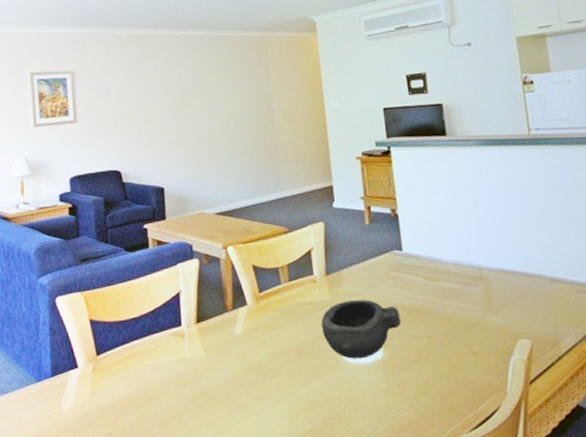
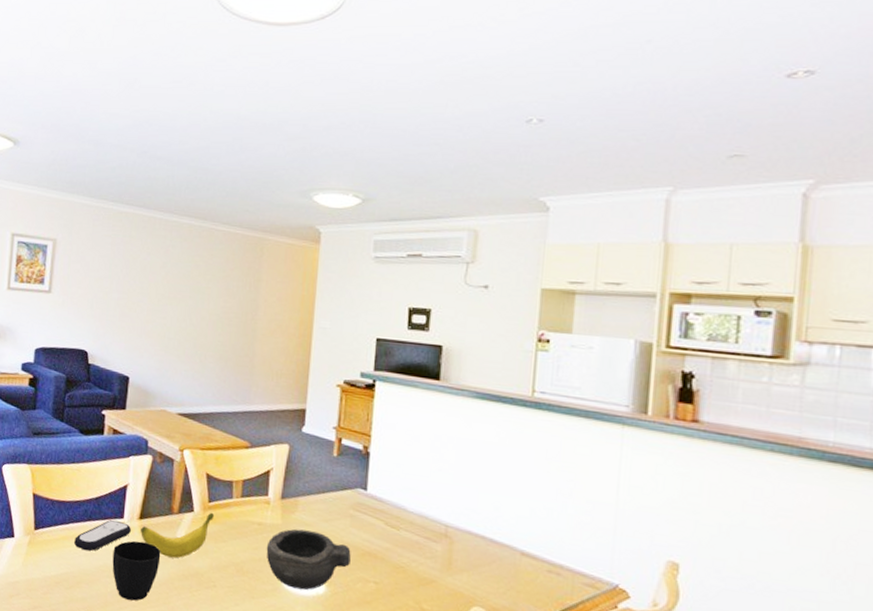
remote control: none [137,329,192,366] -> present [74,519,132,551]
cup: none [176,344,224,406] -> present [112,540,161,601]
banana: none [200,301,267,355] -> present [141,512,214,558]

